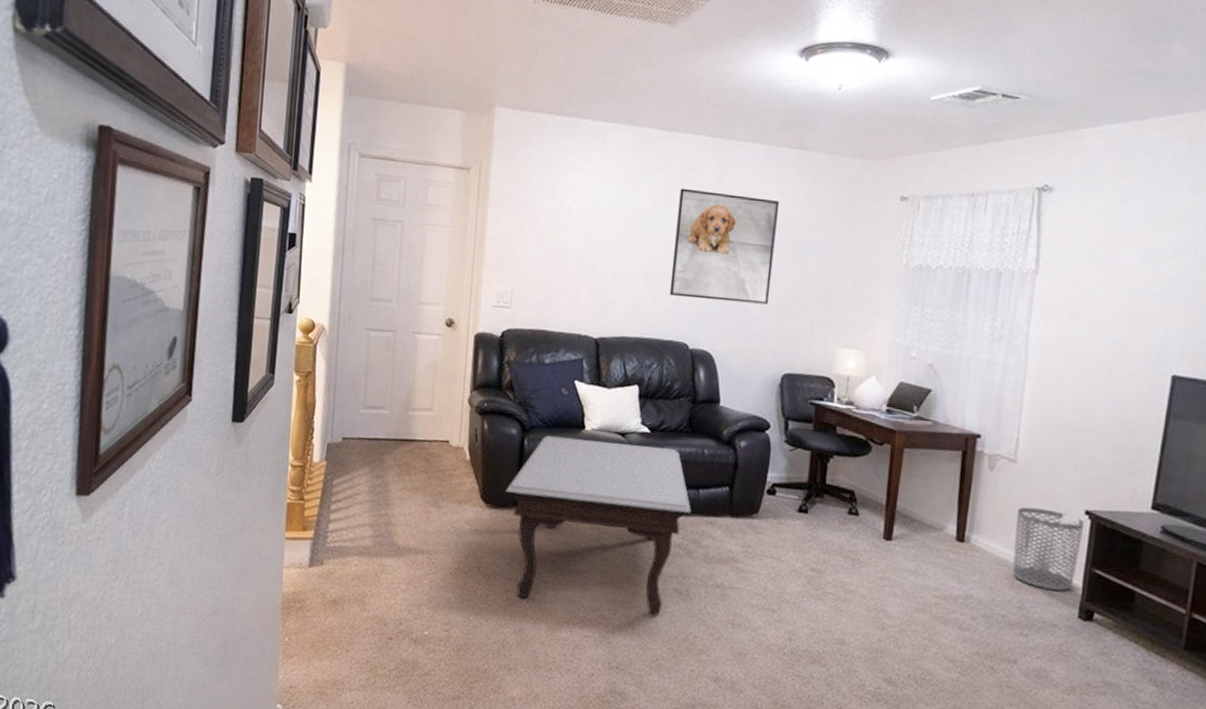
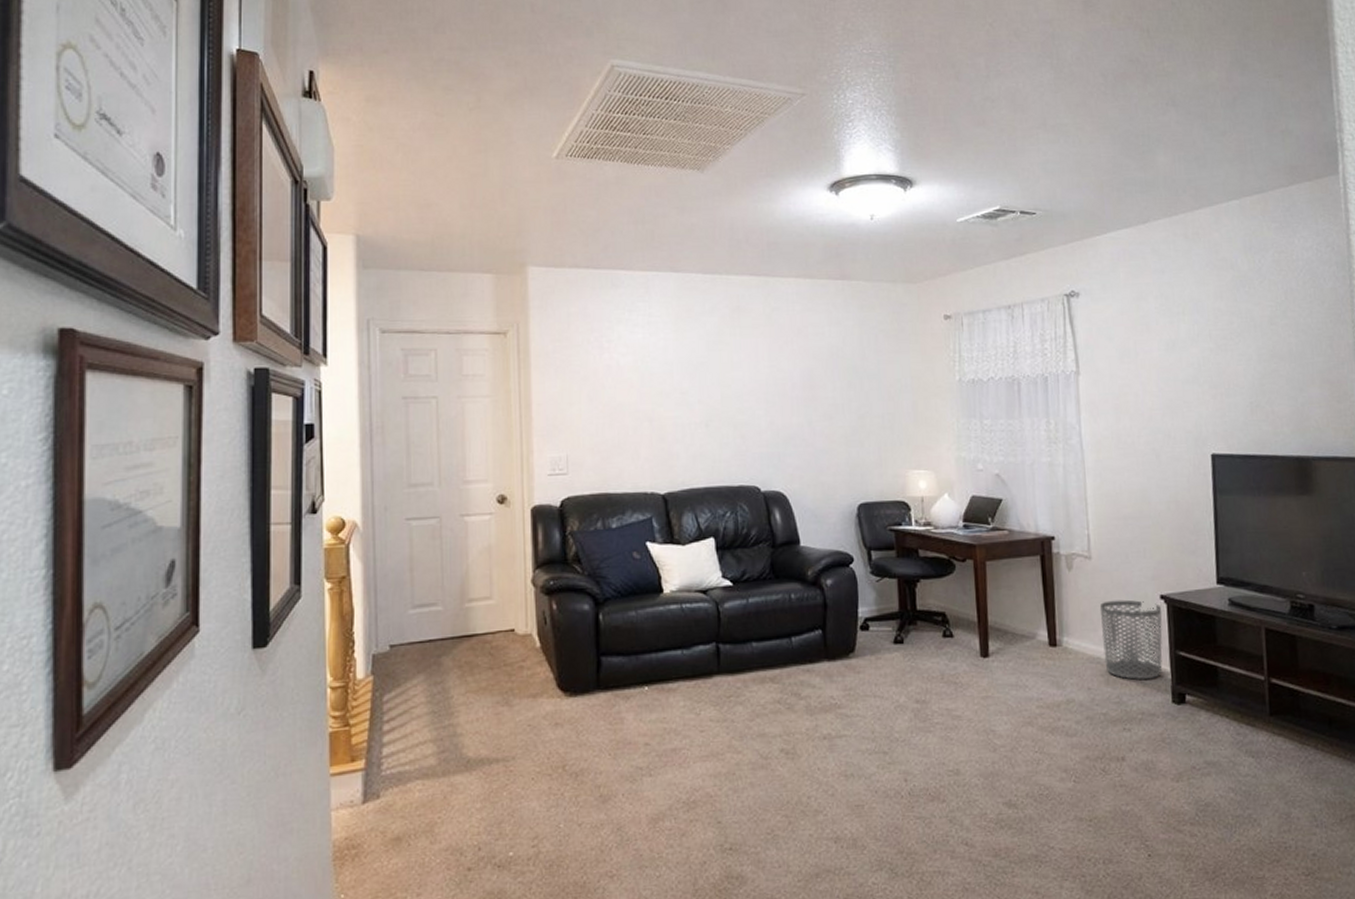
coffee table: present [505,435,692,614] -> none [584,599,787,791]
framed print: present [669,188,780,305] -> none [731,329,835,440]

